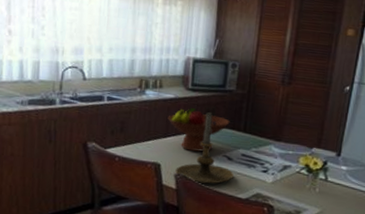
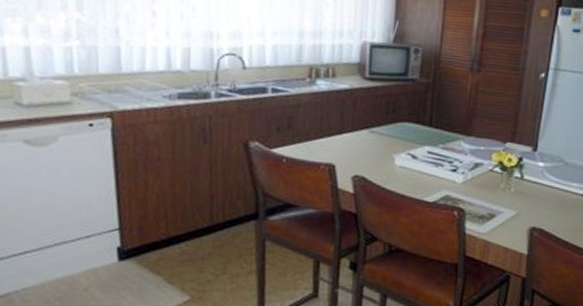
fruit bowl: present [167,108,230,152] -> none [342,100,414,150]
candle holder: present [175,112,234,184] -> none [352,104,419,187]

